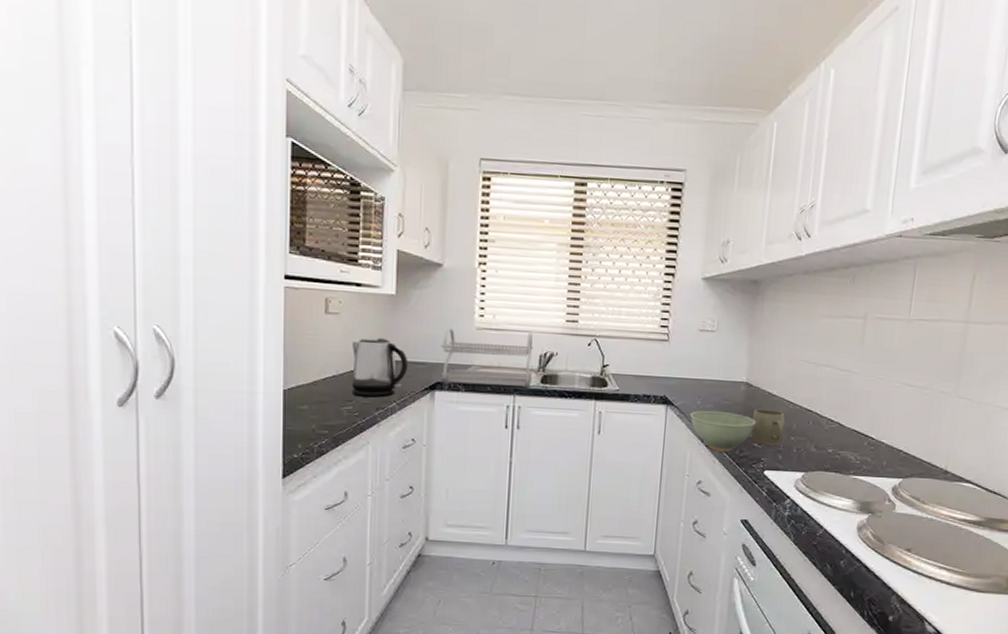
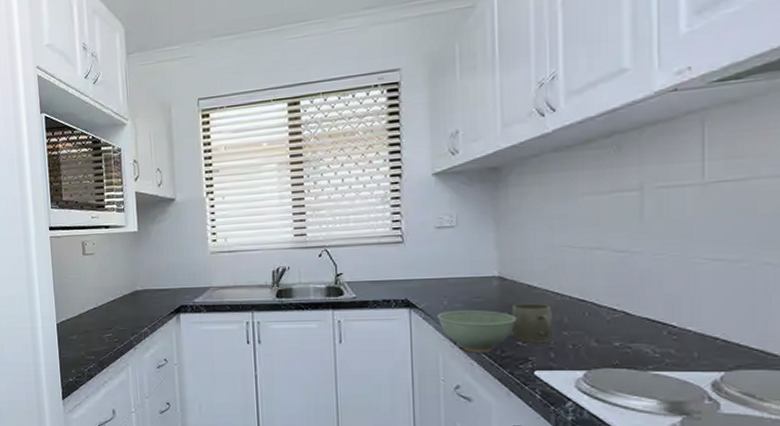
kettle: present [351,337,409,398] -> none [107,270,155,325]
dish rack: present [440,327,533,391] -> none [180,250,268,309]

